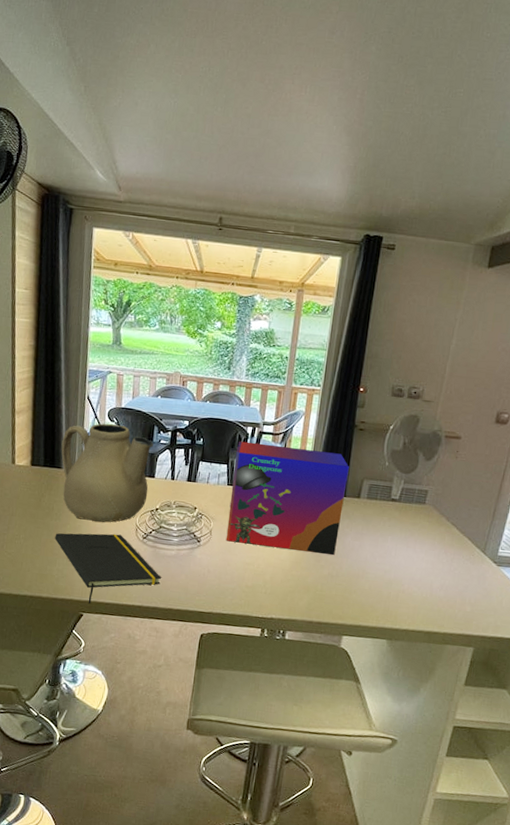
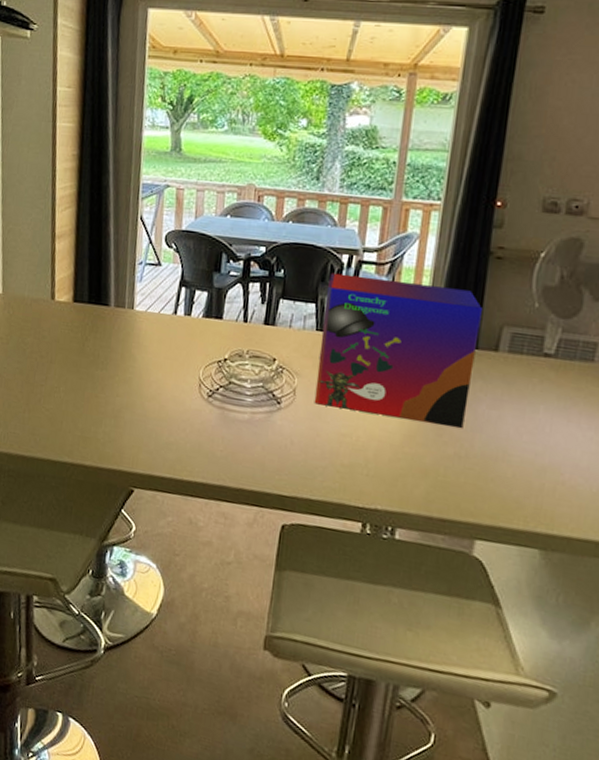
notepad: present [55,533,161,604] -> none [100,386,231,477]
teapot: present [61,423,154,523] -> none [109,250,221,375]

